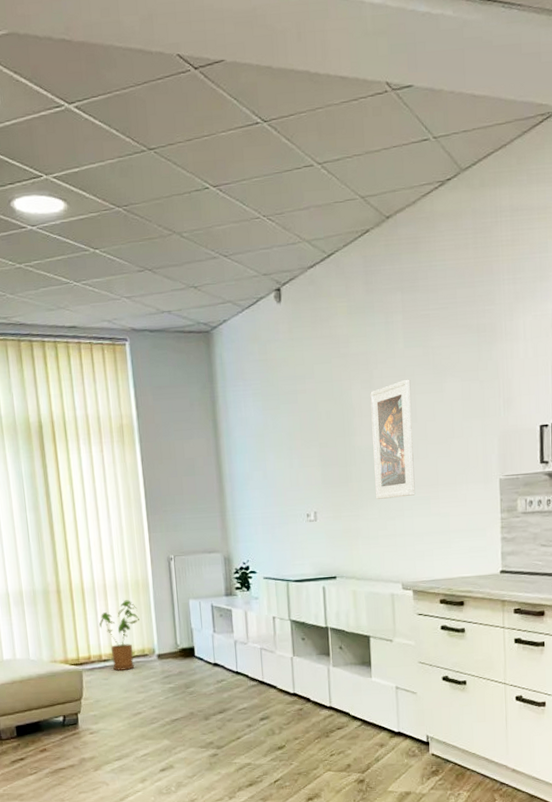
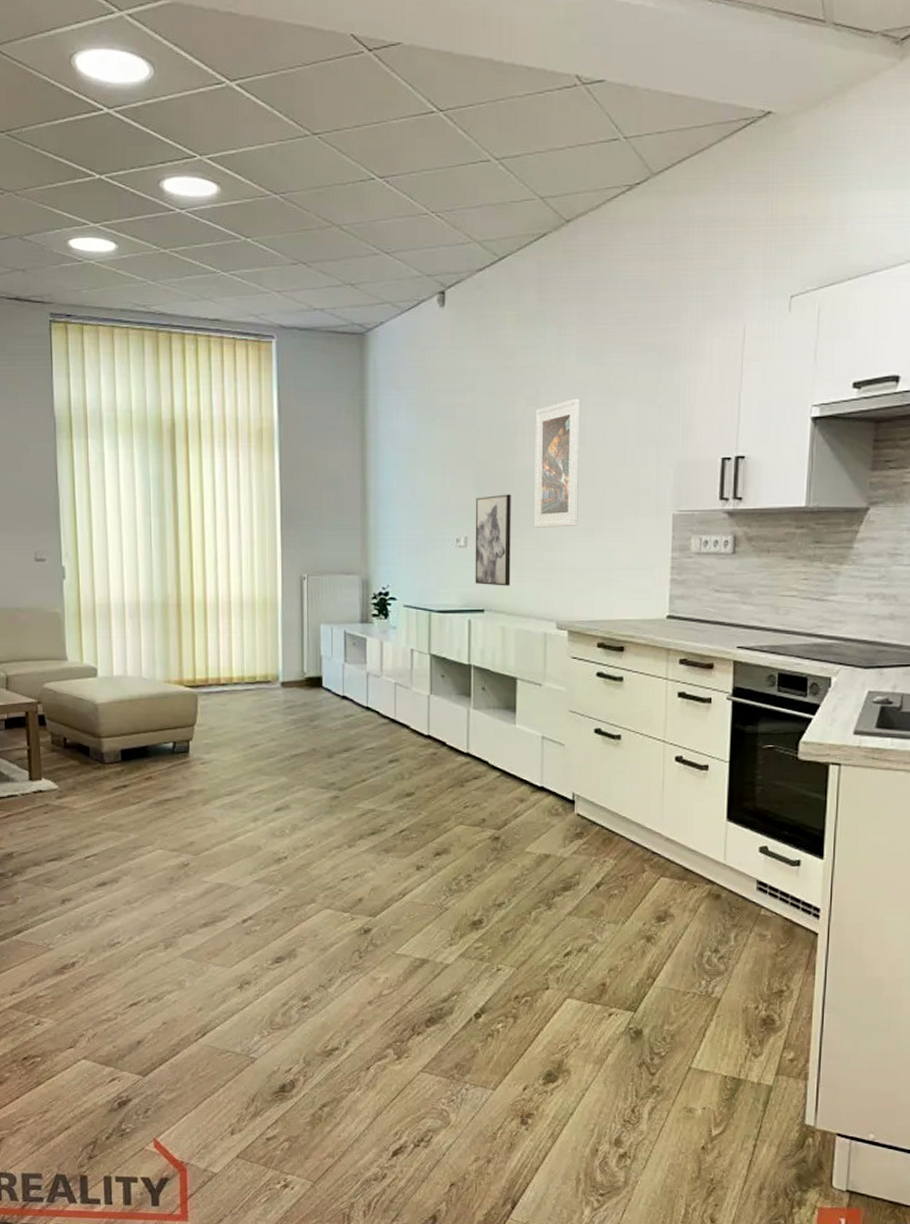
house plant: present [99,600,139,671] -> none [220,620,264,697]
wall art: none [322,470,358,554] -> present [475,494,511,586]

